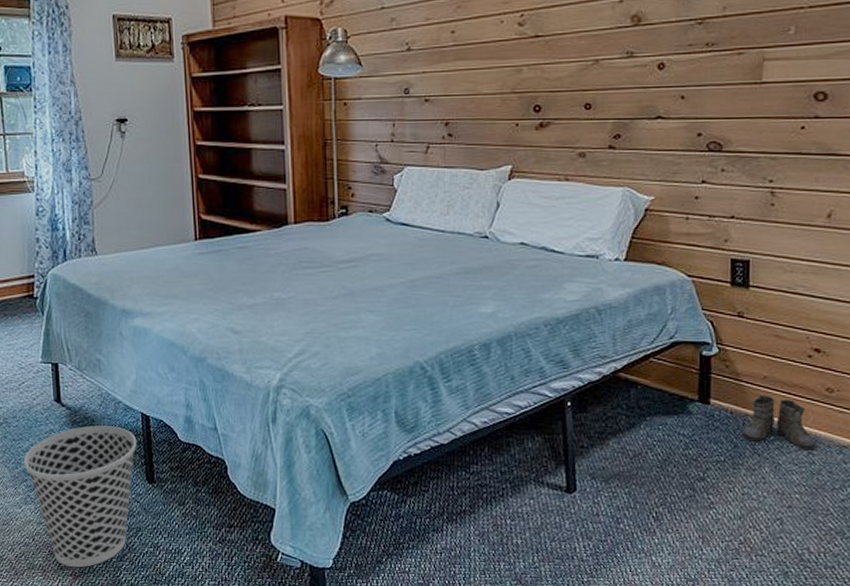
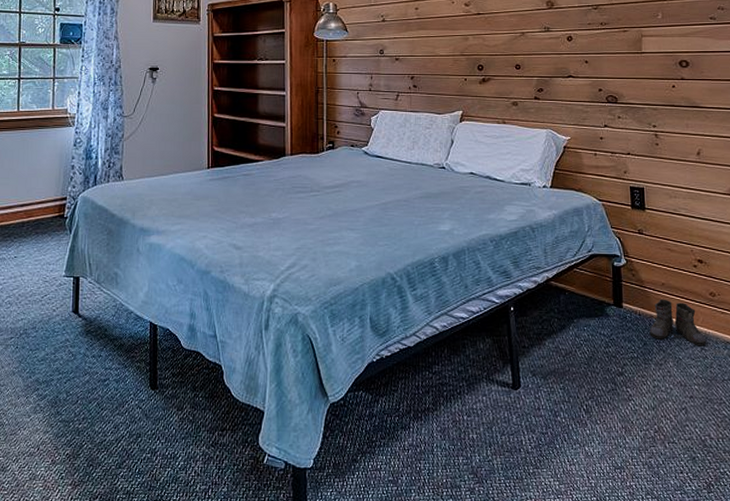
wastebasket: present [23,425,137,568] -> none [38,335,143,477]

